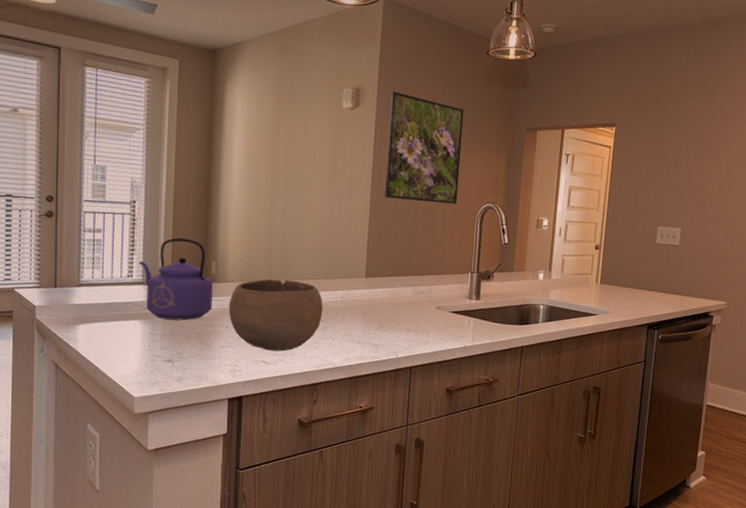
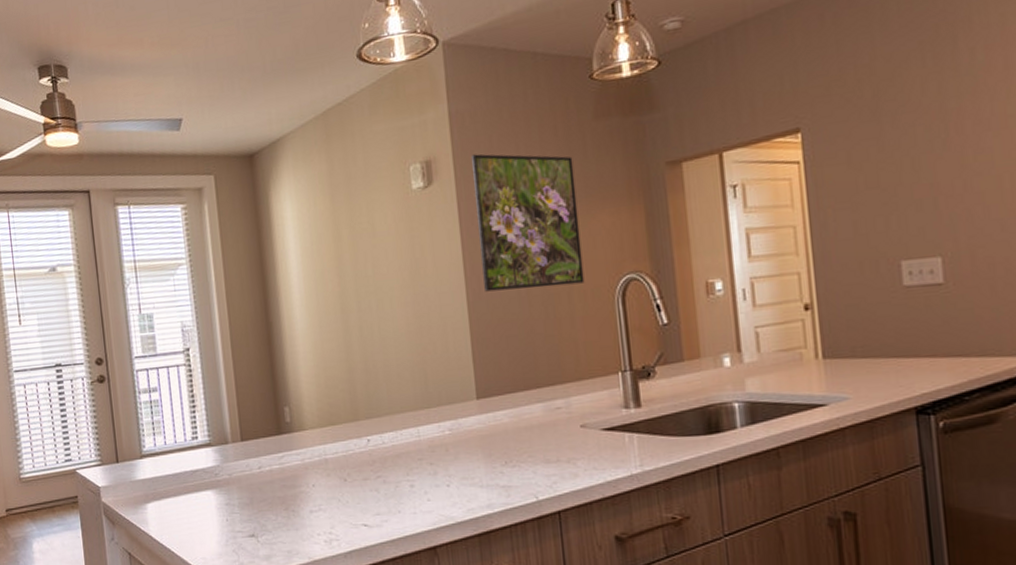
kettle: present [140,238,213,321] -> none [203,383,293,485]
bowl: present [228,279,323,352] -> none [311,416,429,510]

